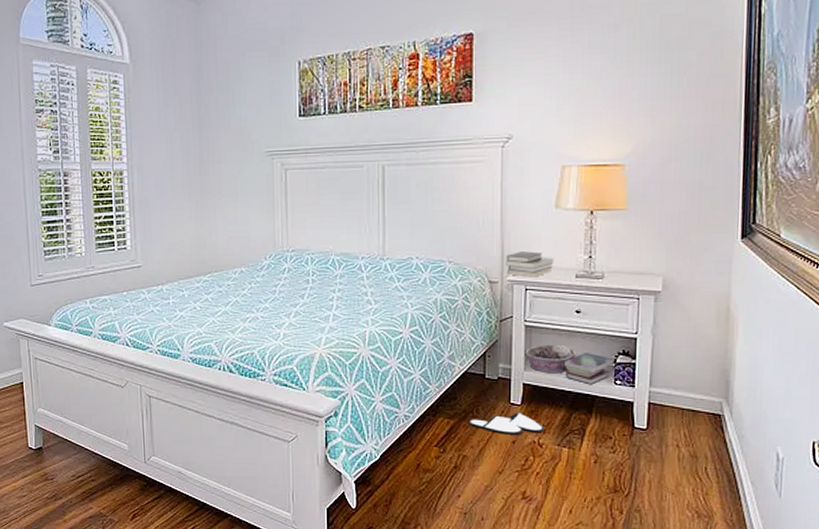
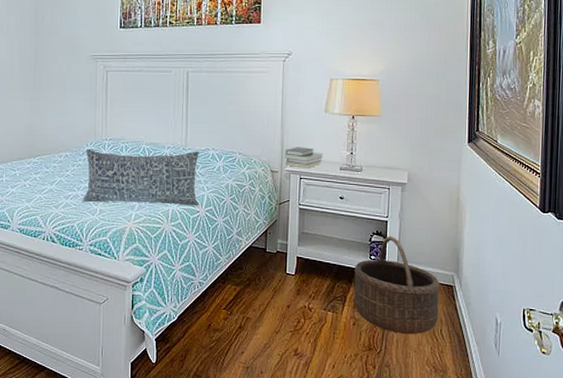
pillow: none [262,260,402,326] -> present [82,148,199,206]
slippers: present [468,413,544,435] -> none [251,281,313,300]
decorative basket: present [525,344,577,374] -> none [298,224,340,249]
books: present [563,353,615,385] -> none [329,232,370,259]
basket: none [595,356,704,474] -> present [354,236,440,335]

